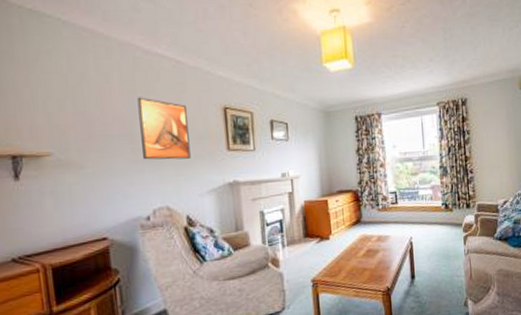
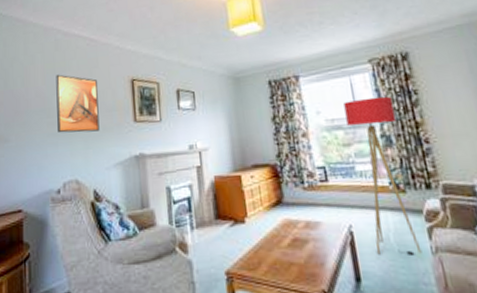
floor lamp: none [415,134,458,258] -> present [343,96,422,257]

